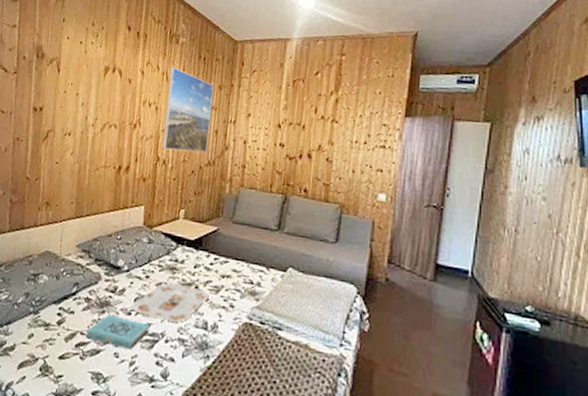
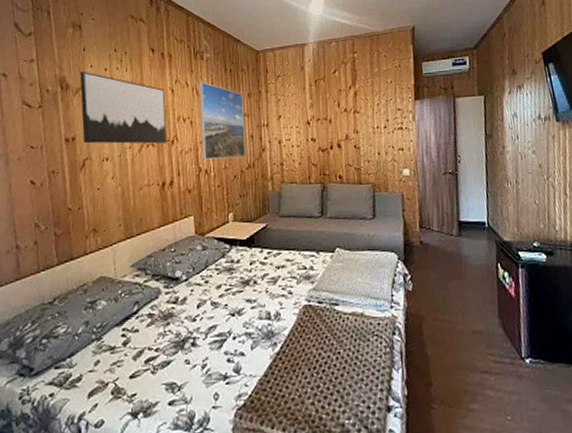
wall art: none [49,41,135,126] -> present [80,71,168,144]
book: present [86,314,150,350] -> none [154,324,217,354]
serving tray: present [131,283,210,323] -> none [195,282,268,320]

